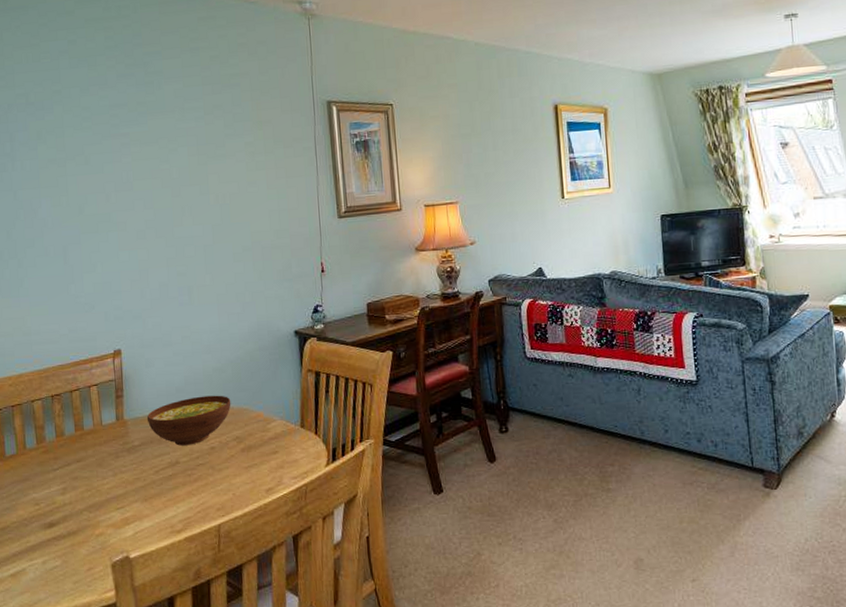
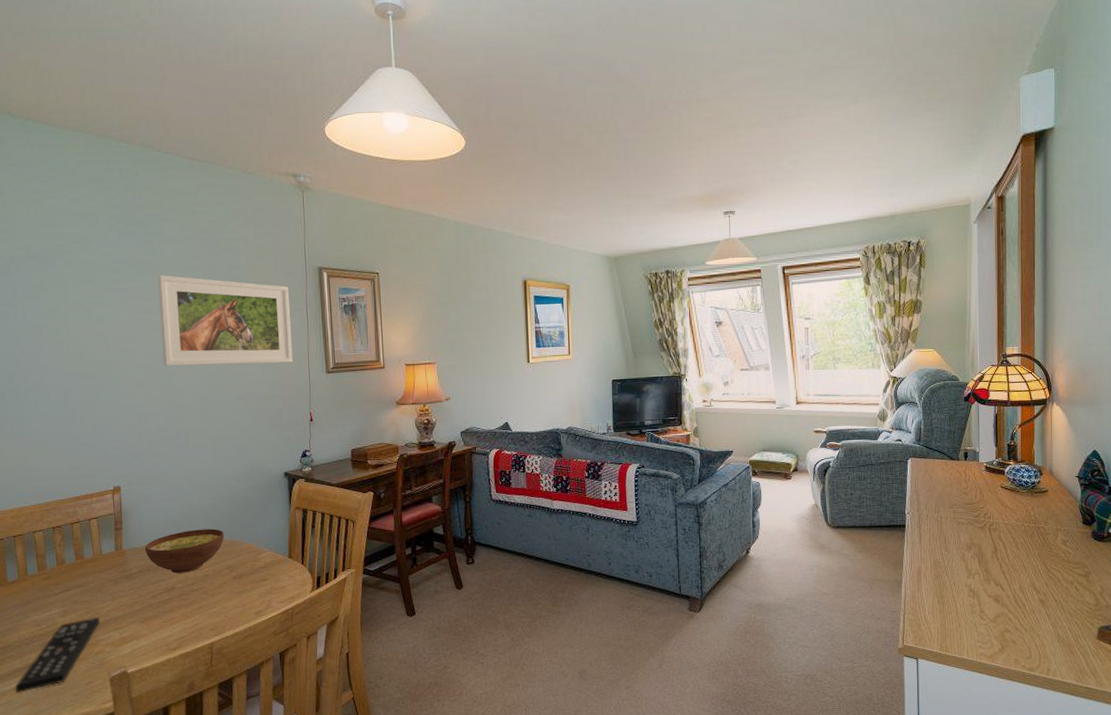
remote control: none [14,494,101,581] -> present [15,617,100,694]
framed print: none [158,117,302,217] -> present [158,275,293,367]

